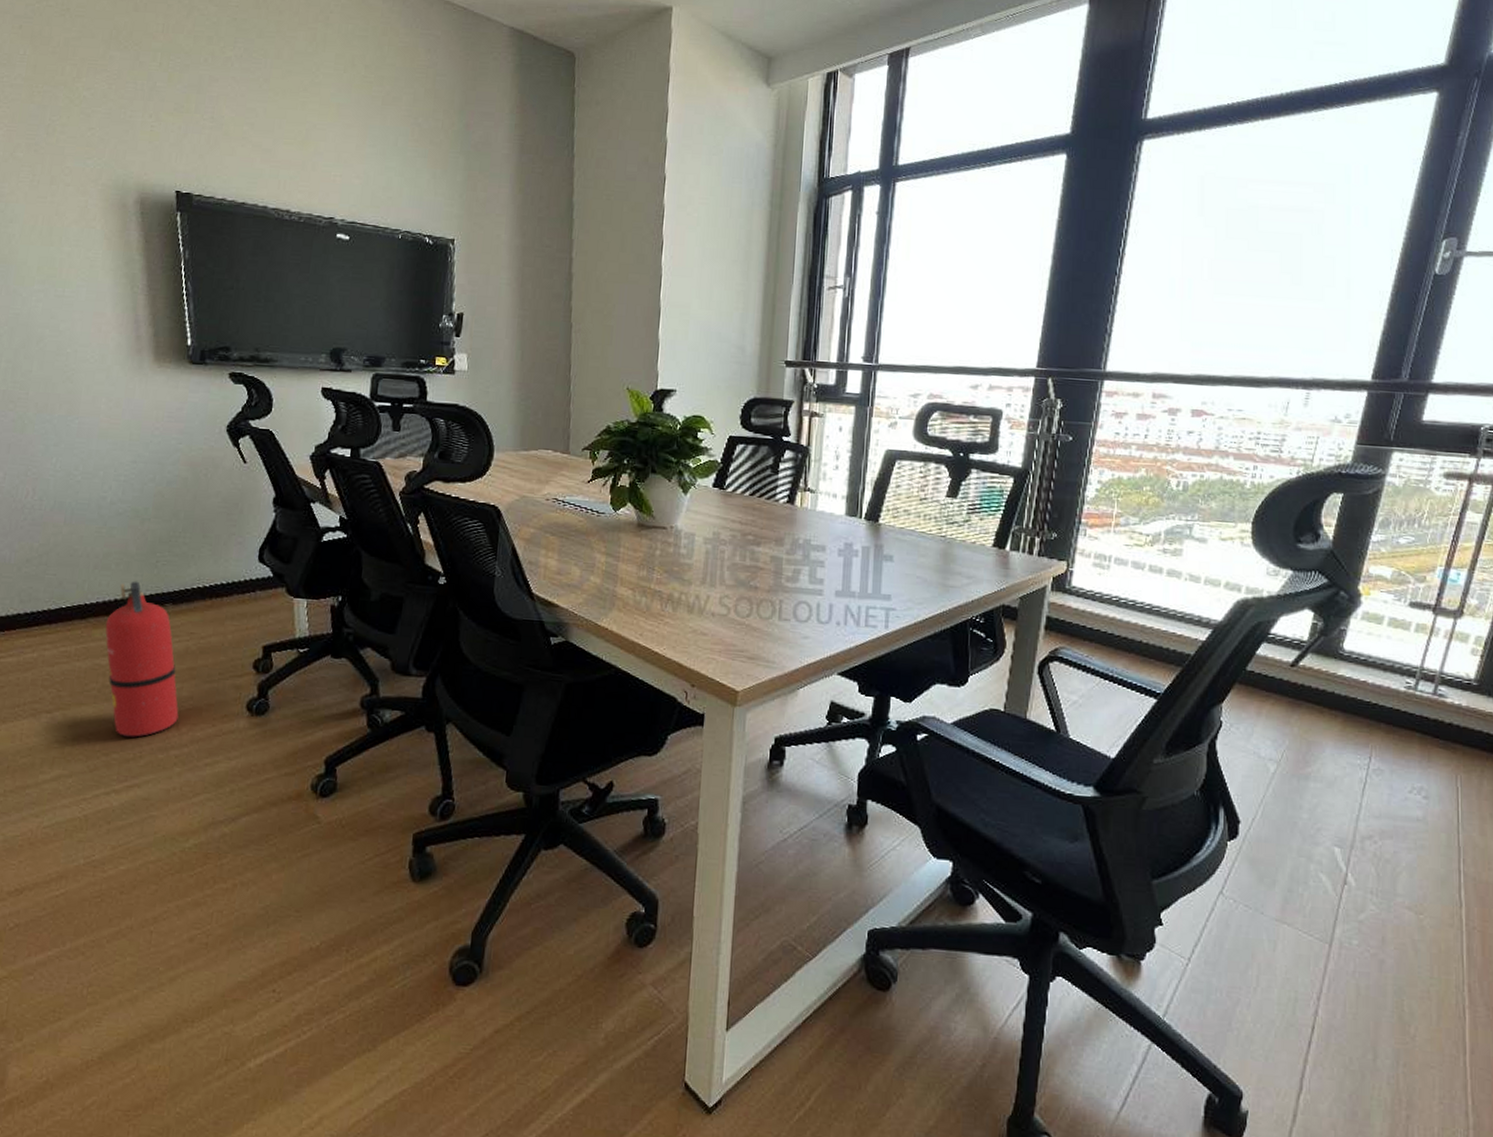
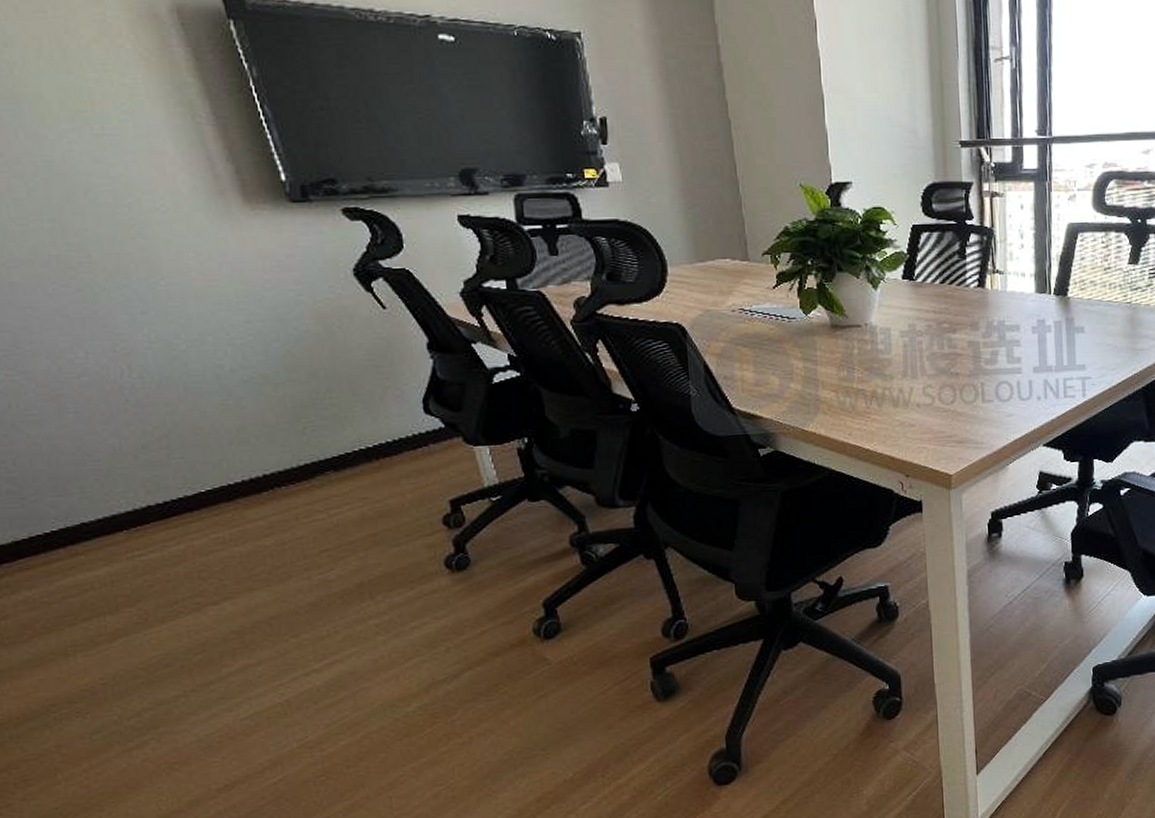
fire extinguisher: present [105,581,179,737] -> none [258,452,370,615]

